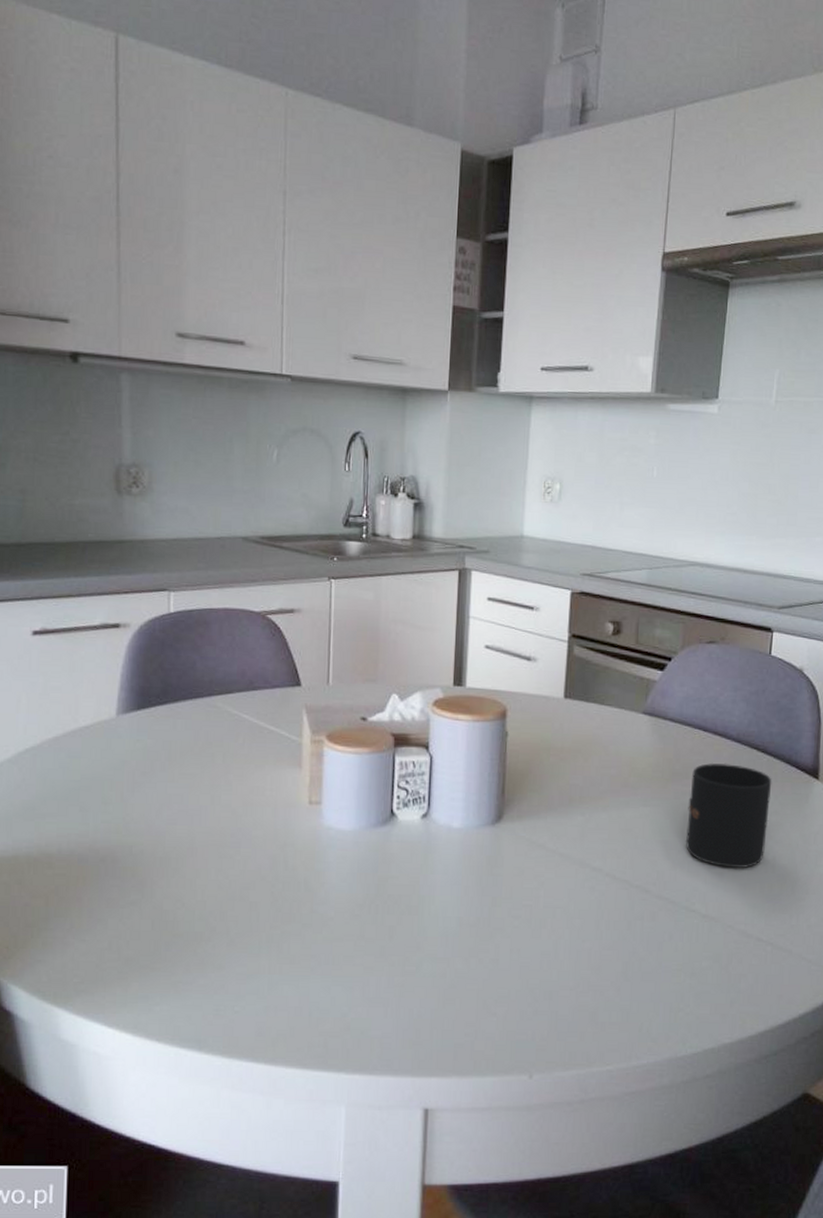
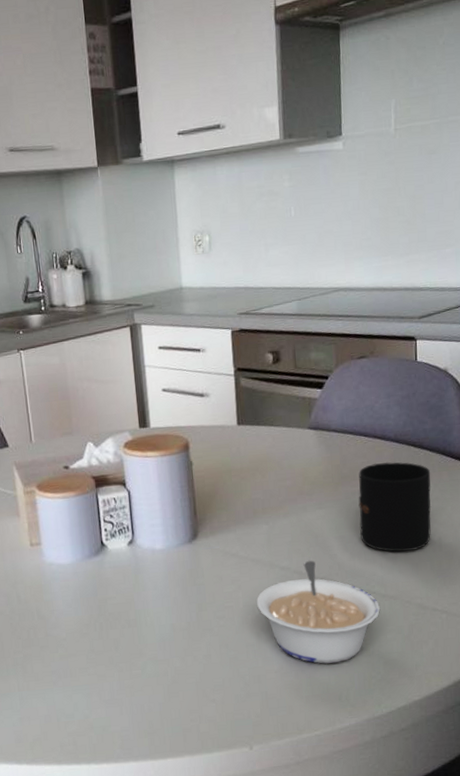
legume: none [559,864,698,987] -> present [257,560,380,664]

